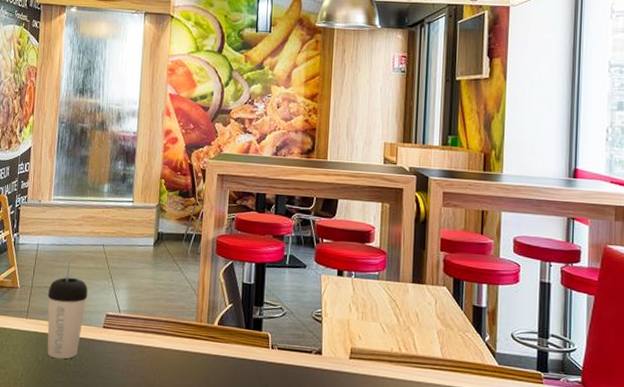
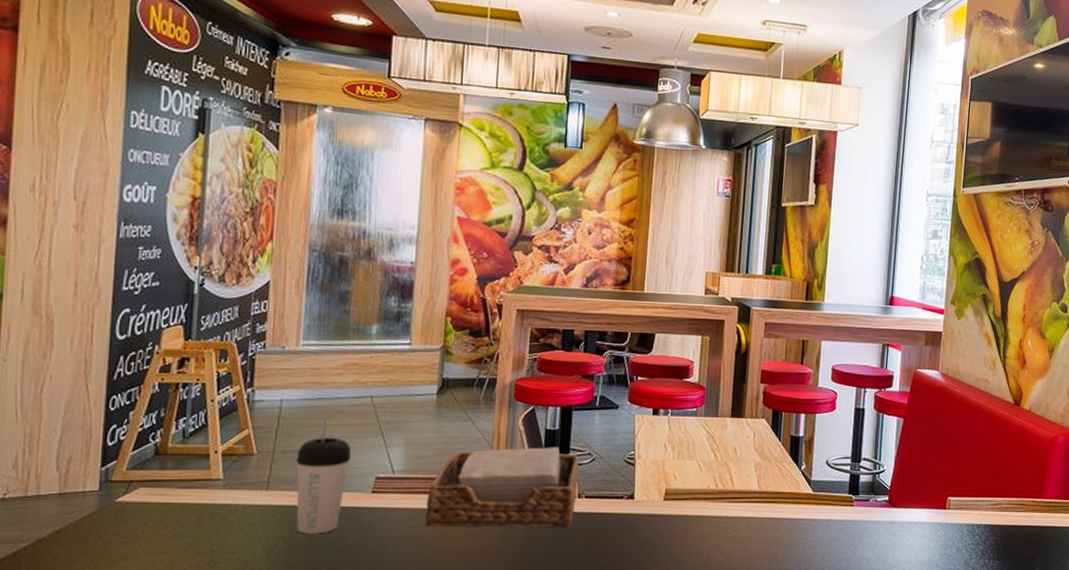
napkin holder: none [144,297,272,376] -> present [425,447,579,528]

